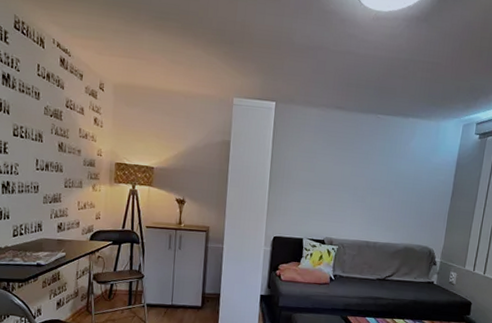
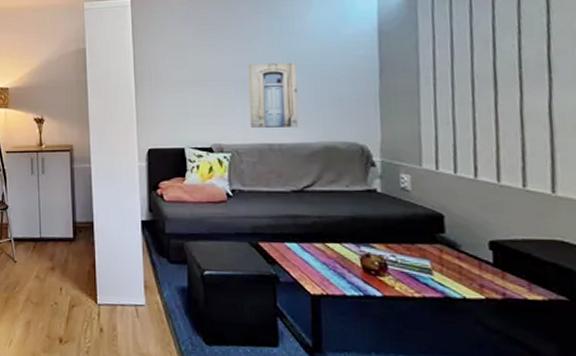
wall art: none [356,175,397,231] -> present [248,62,299,128]

